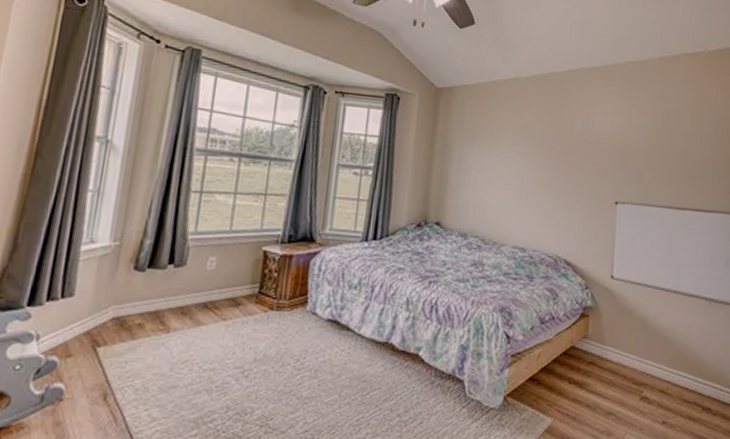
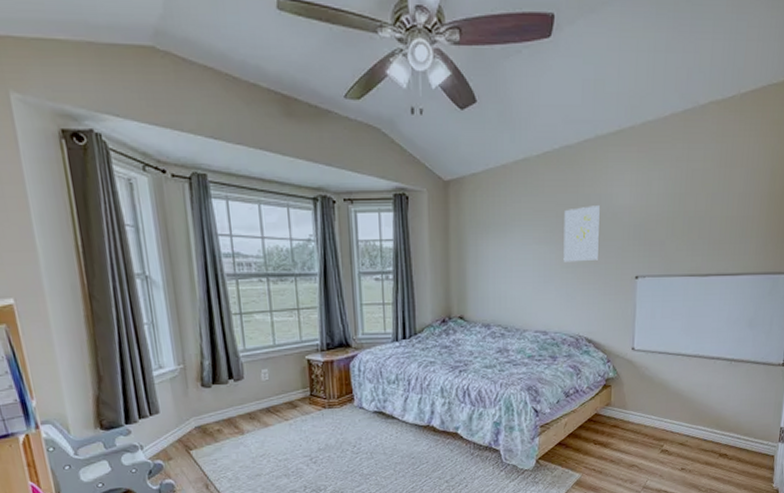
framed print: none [546,129,583,182] -> present [563,205,600,263]

